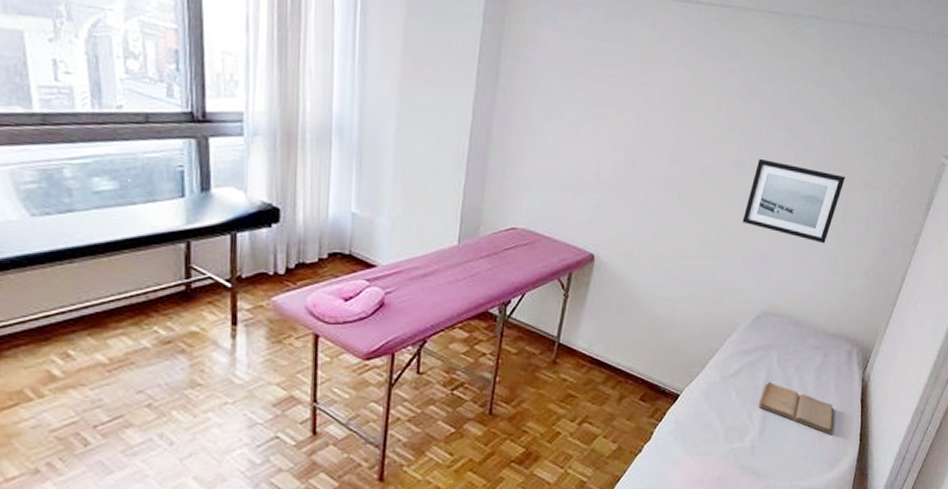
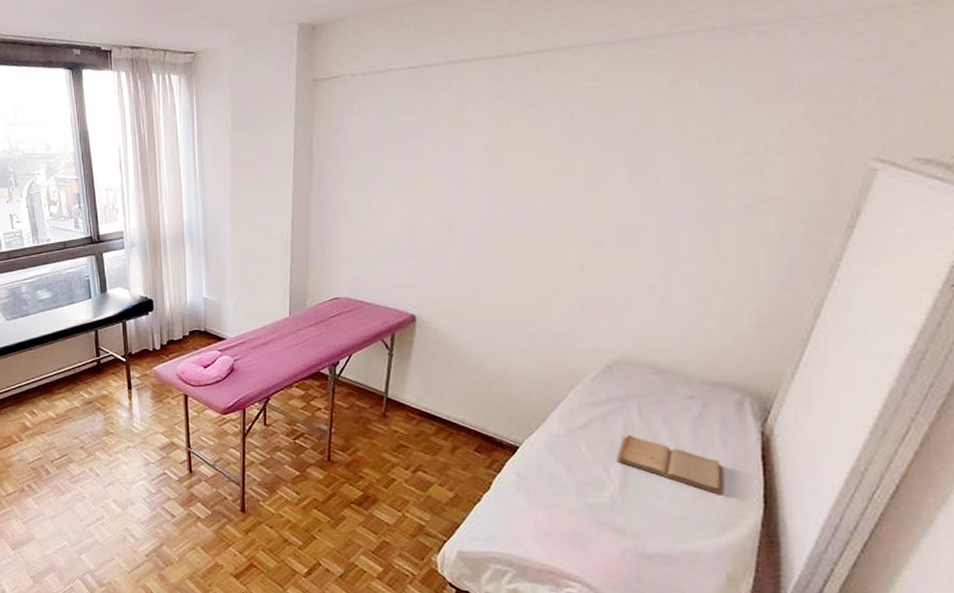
wall art: present [742,158,845,244] -> none [579,200,716,283]

